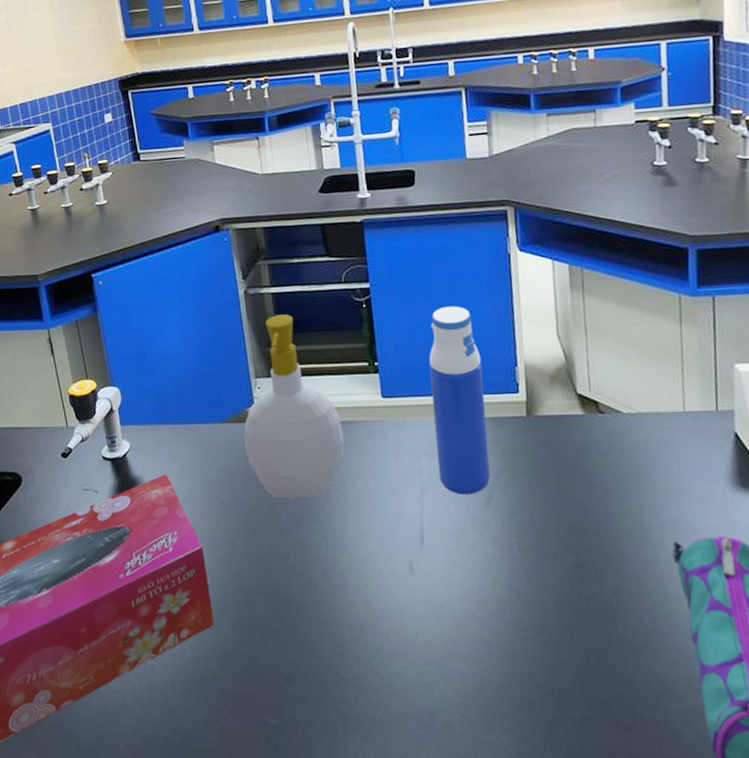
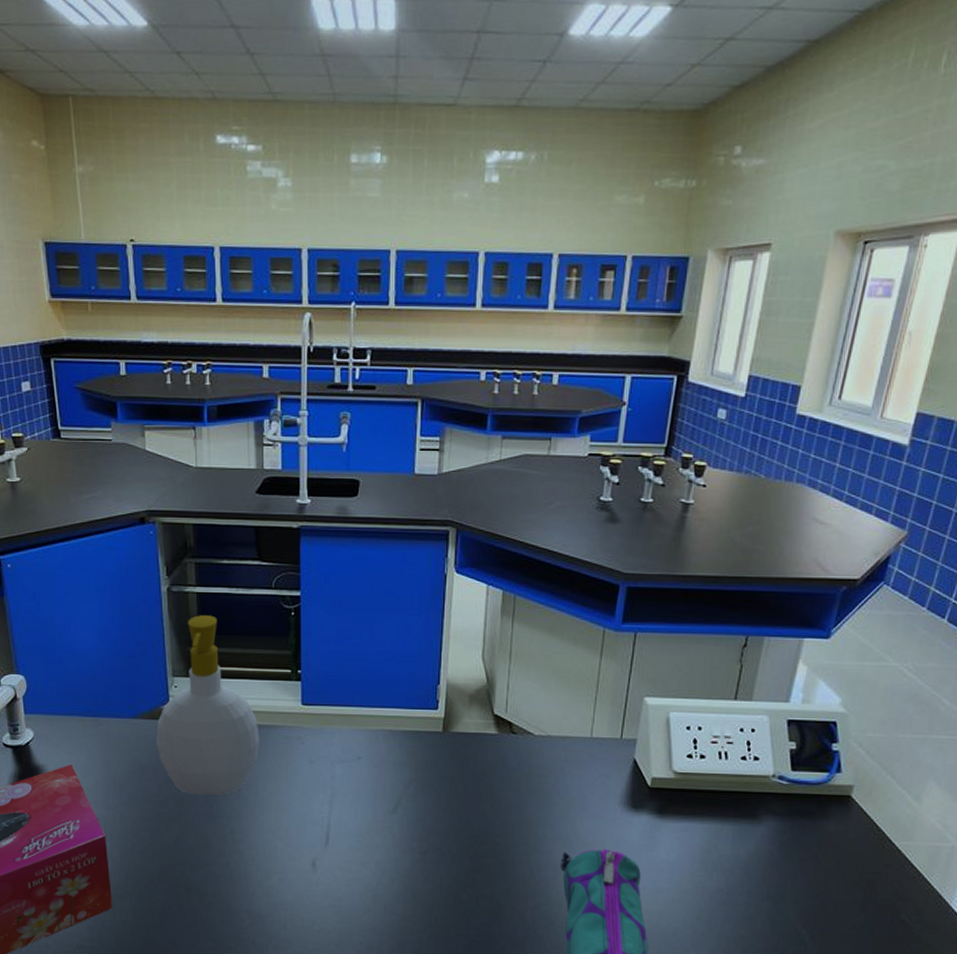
water bottle: present [429,306,491,495] -> none [351,621,405,801]

